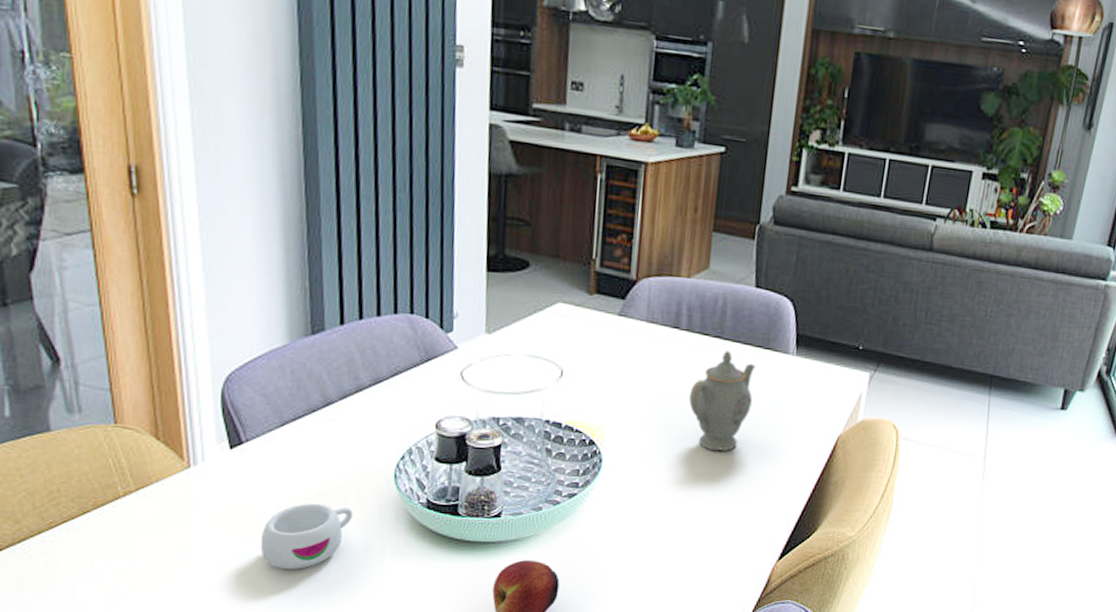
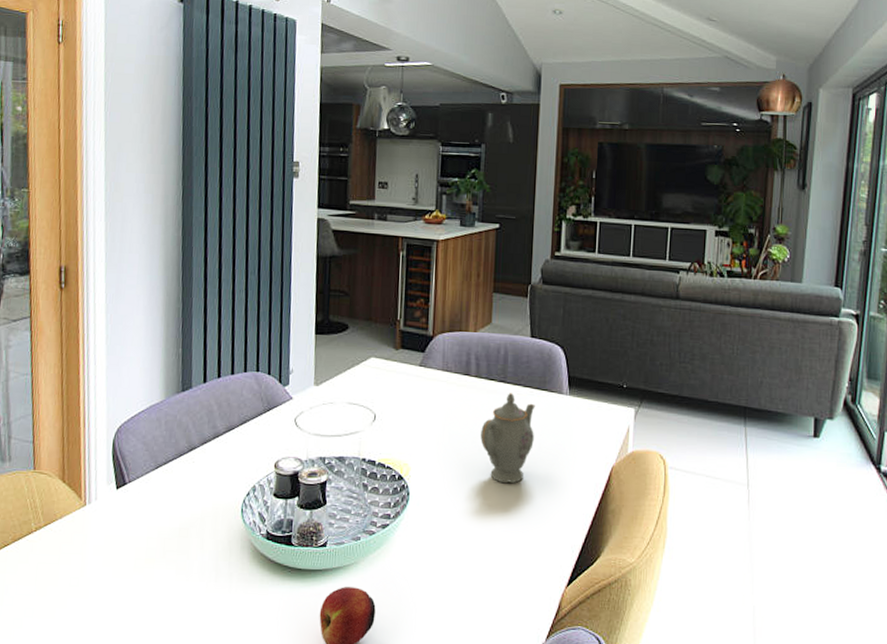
mug: present [260,503,353,570] -> none [134,535,208,596]

